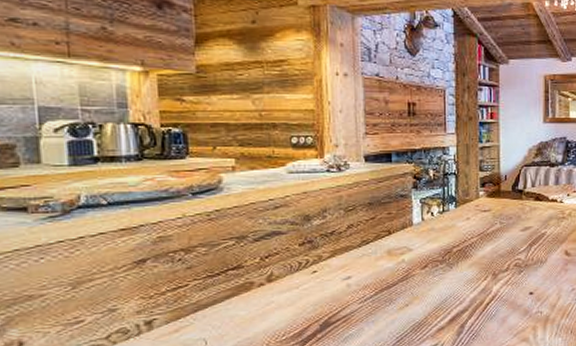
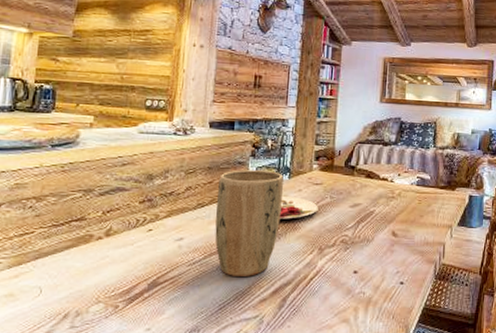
plant pot: none [381,201,451,309] -> present [215,170,284,276]
plate: none [449,225,489,249] -> present [279,196,318,219]

